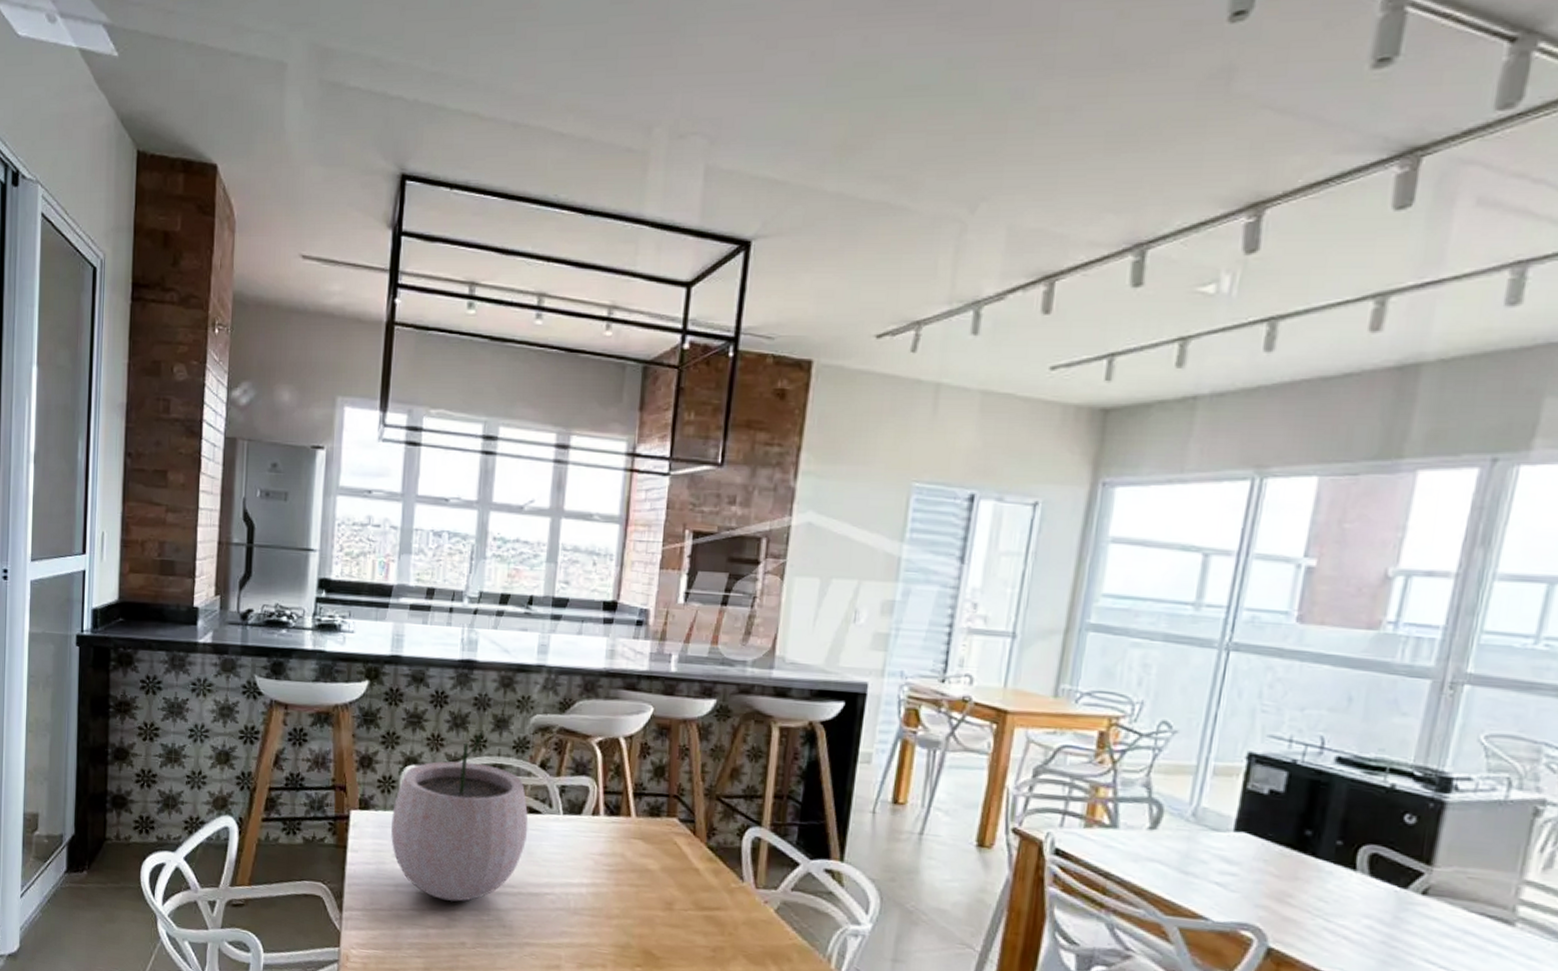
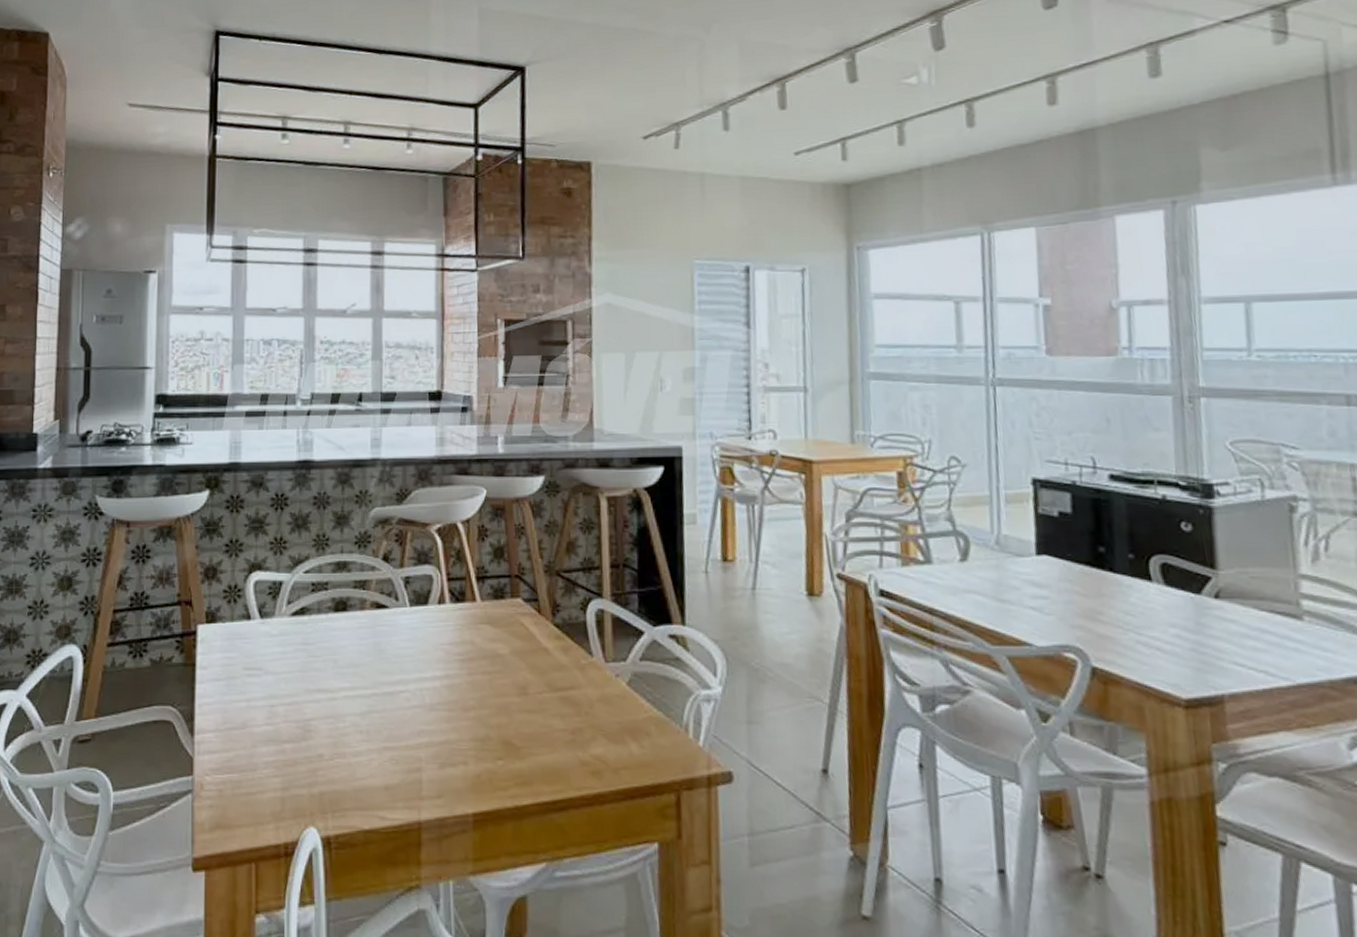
plant pot: present [391,730,529,902] -> none [240,529,377,711]

